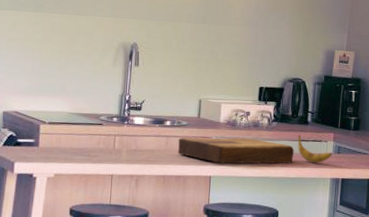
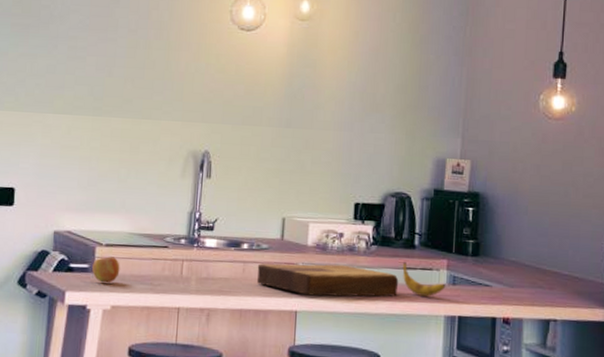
fruit: none [37,133,61,155] -> present [92,256,120,283]

